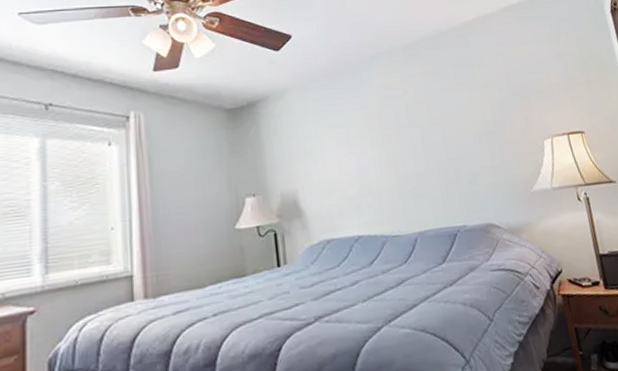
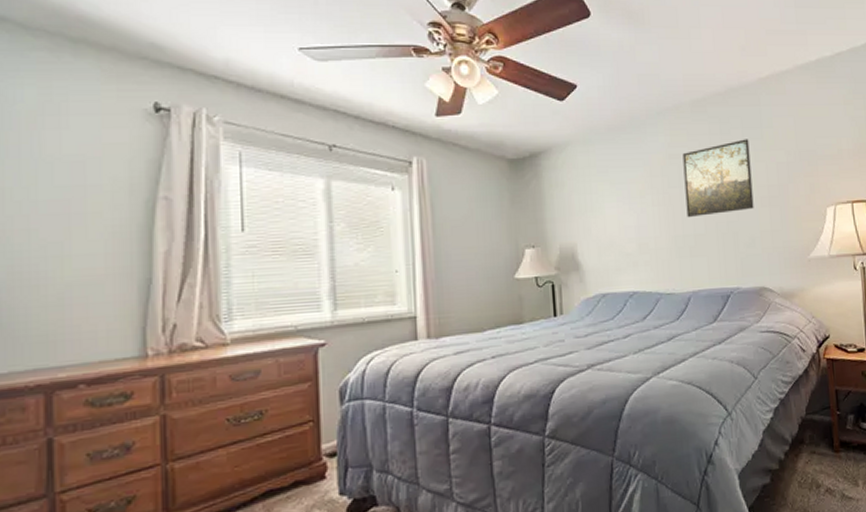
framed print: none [398,78,473,157] -> present [682,139,754,217]

